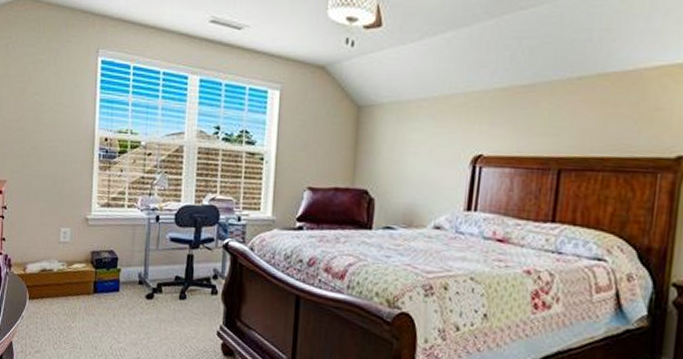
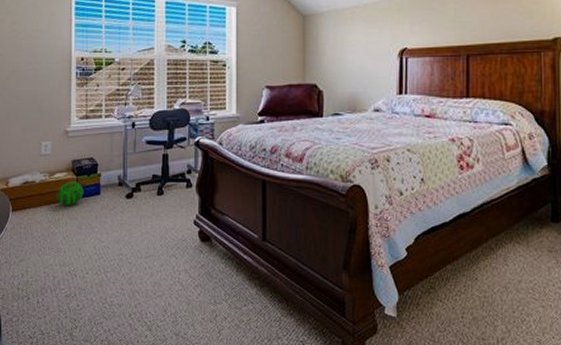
ball: none [74,274,102,300] -> present [57,182,84,205]

